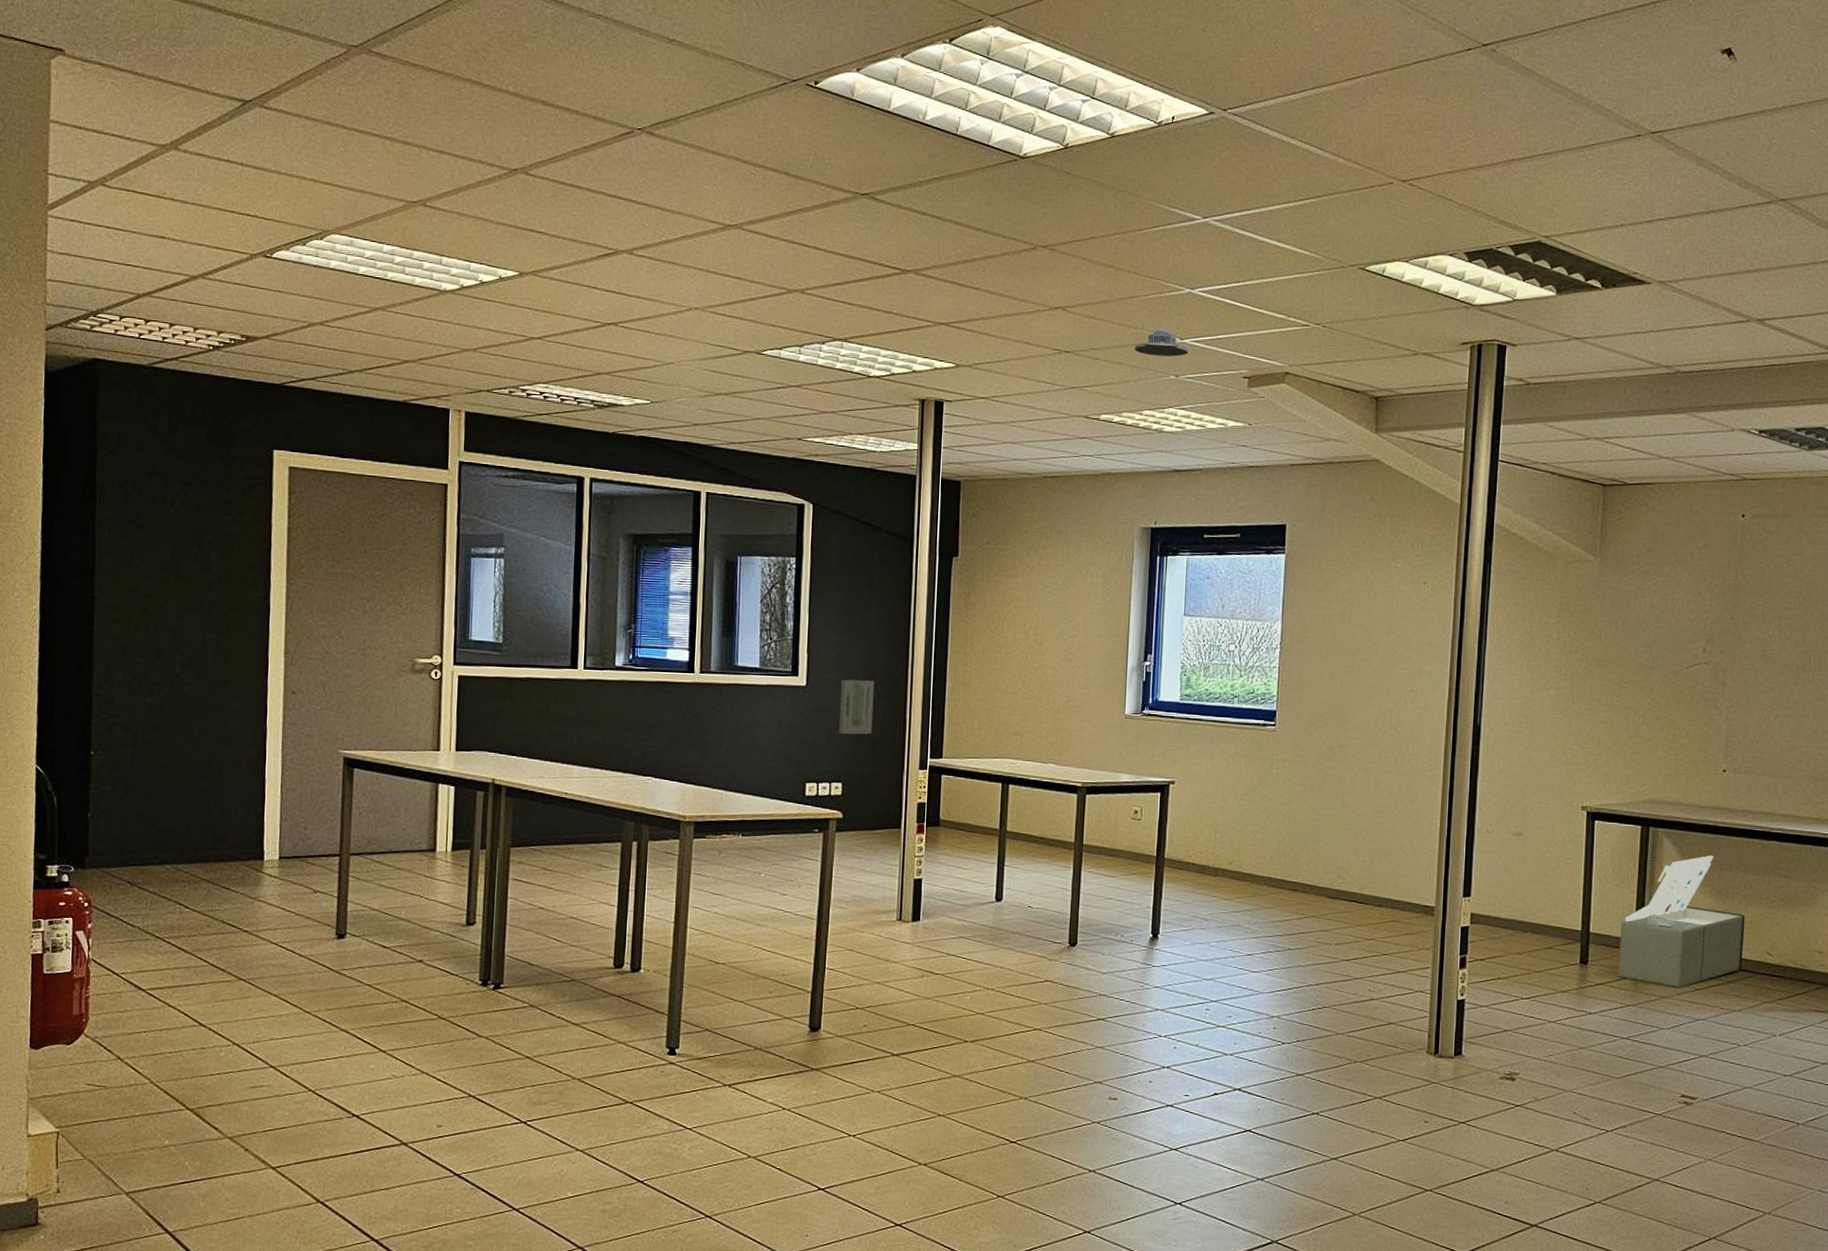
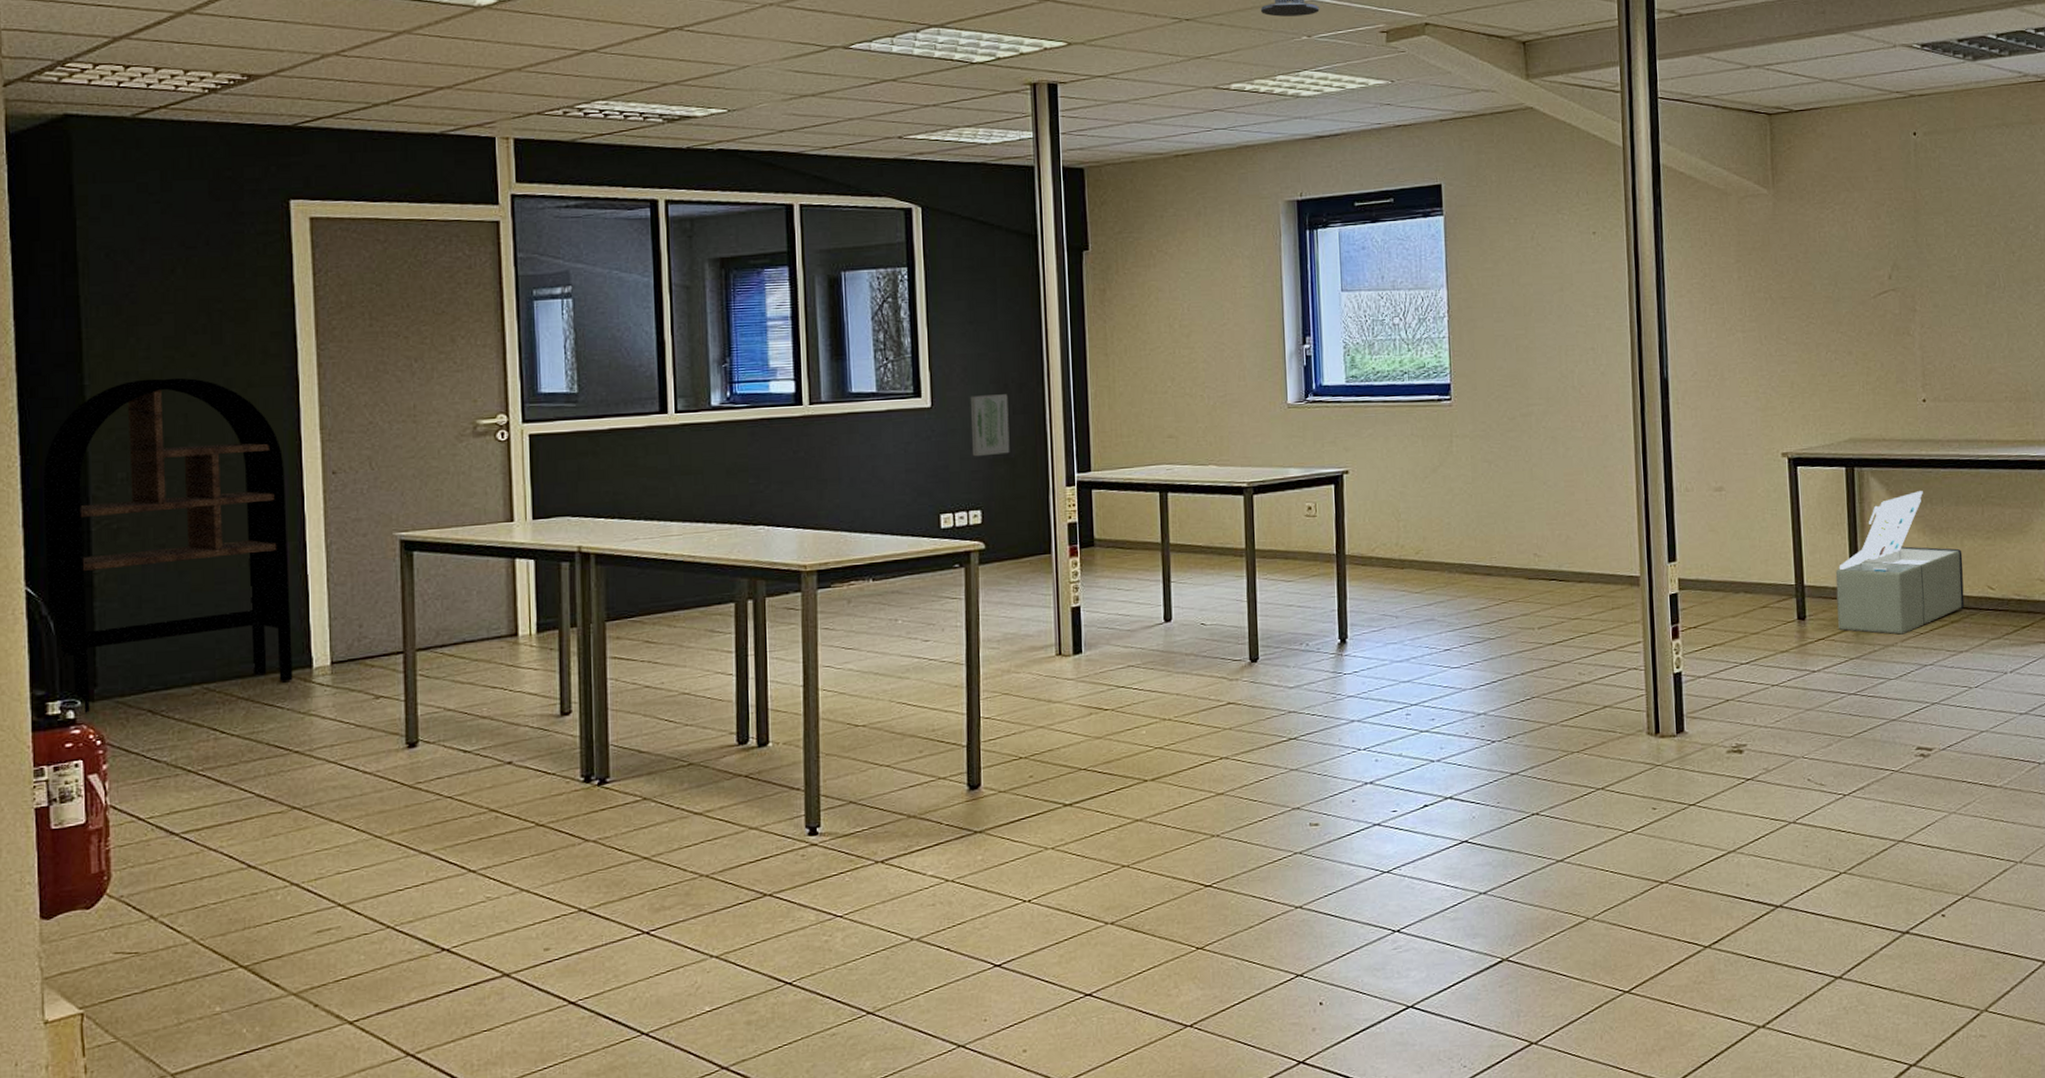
bookshelf: none [53,595,253,879] -> present [43,377,293,715]

